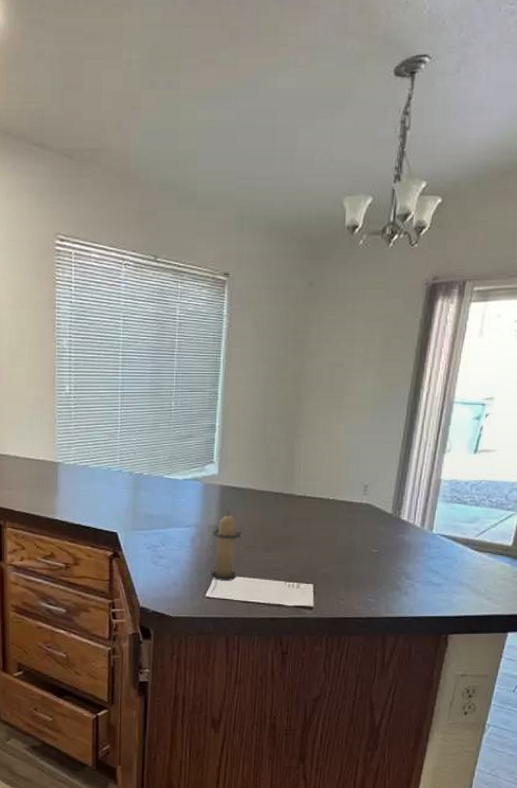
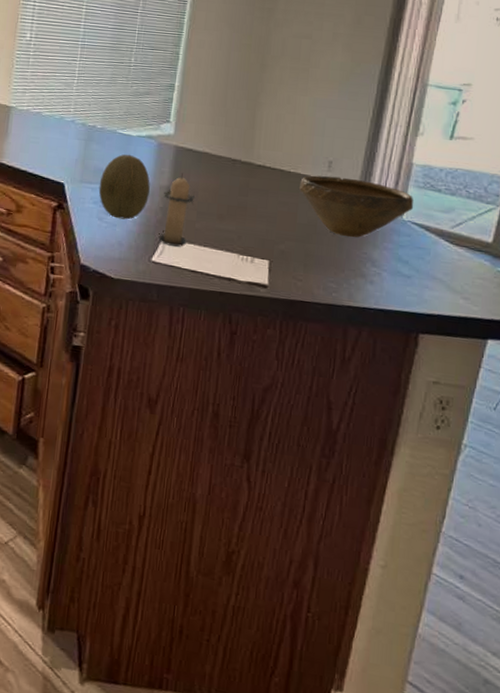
fruit: none [151,498,199,561] -> present [98,154,150,220]
bowl: none [338,499,443,554] -> present [299,175,414,238]

